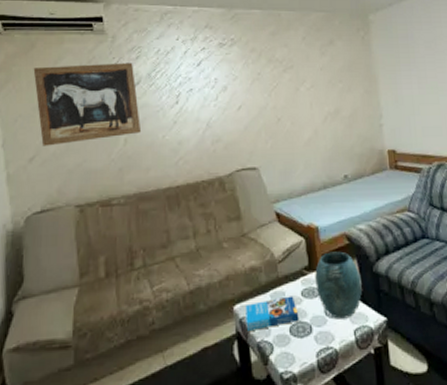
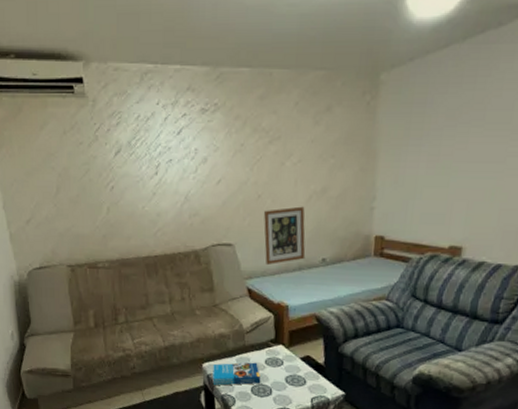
wall art: present [33,62,142,147] -> none [22,129,123,210]
wall art: none [285,127,329,187] -> present [264,206,306,266]
vase: present [315,251,362,319] -> none [279,329,325,388]

